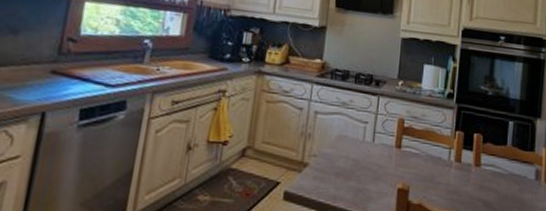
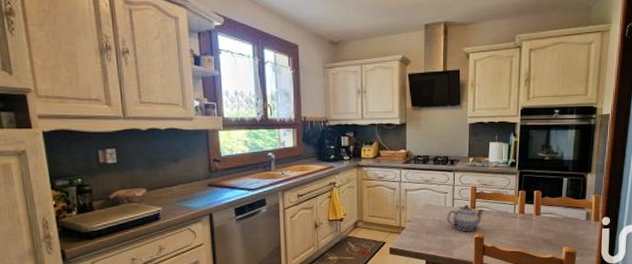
teapot: none [364,141,412,180] -> present [447,204,484,232]

